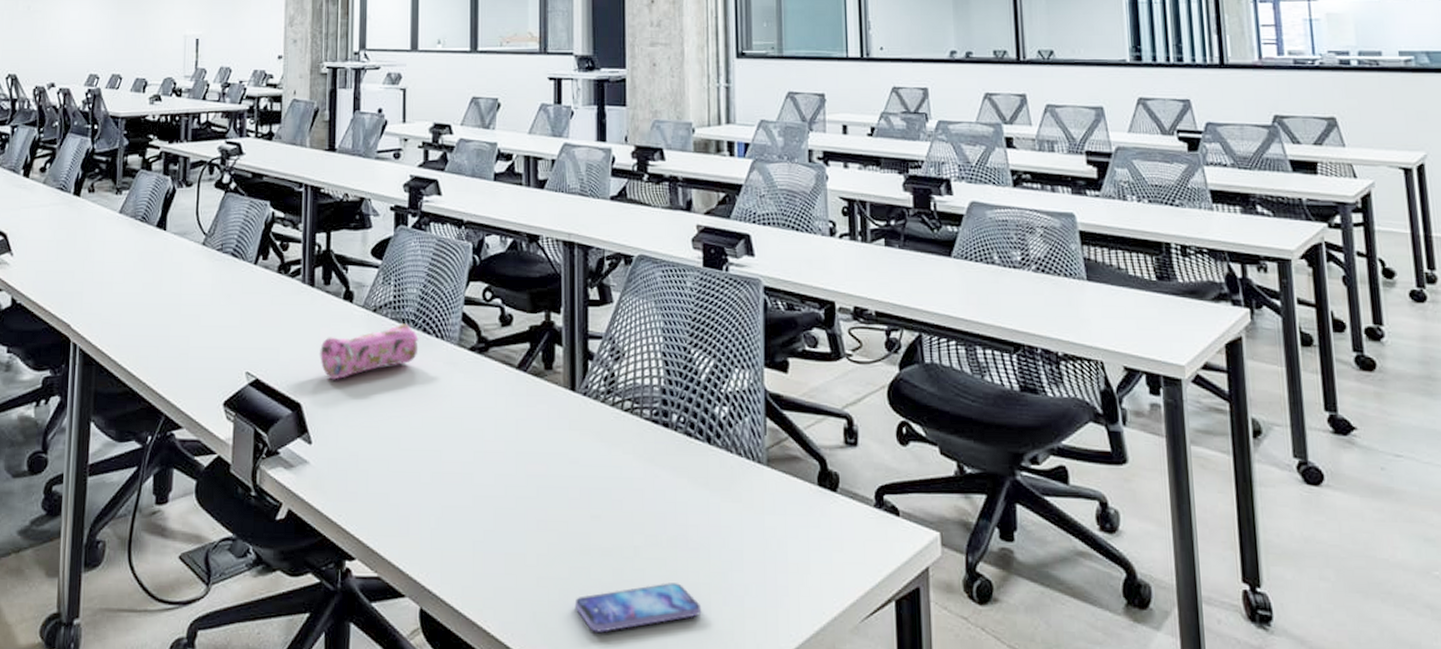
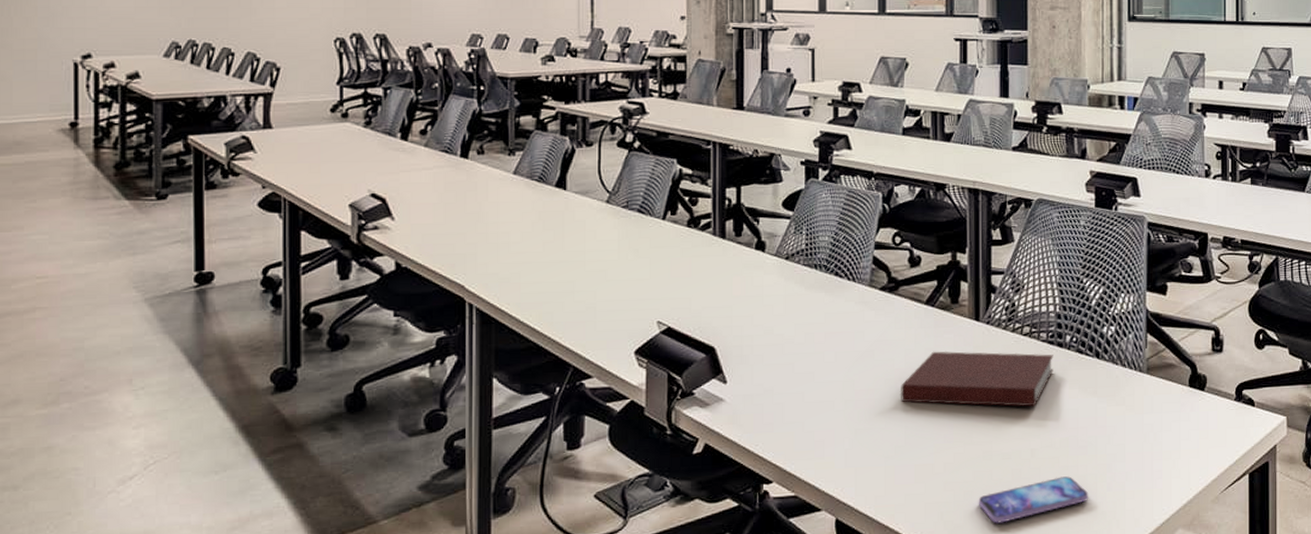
pencil case: present [319,323,419,380] -> none [731,269,831,324]
notebook: none [489,423,658,496] -> present [899,351,1053,407]

